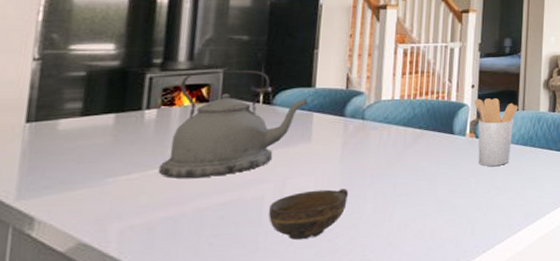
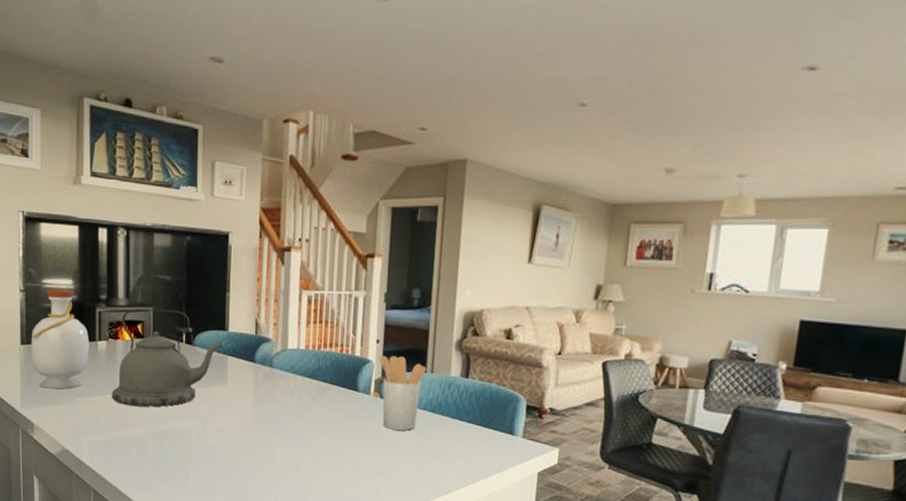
bottle: none [41,55,133,172] -> present [31,289,90,389]
cup: present [269,189,349,241] -> none [196,431,261,476]

